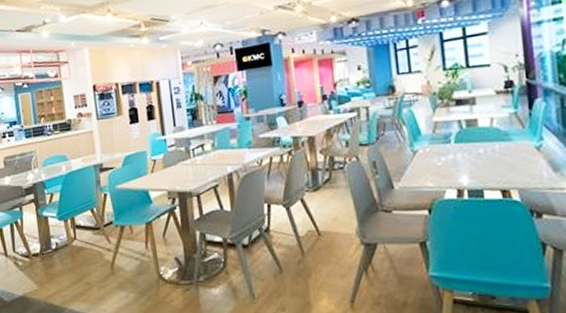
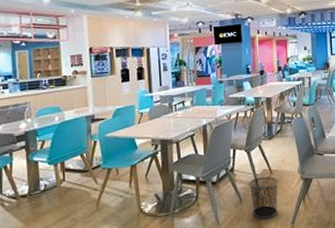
waste bin: none [289,239,331,295] -> present [248,176,278,219]

